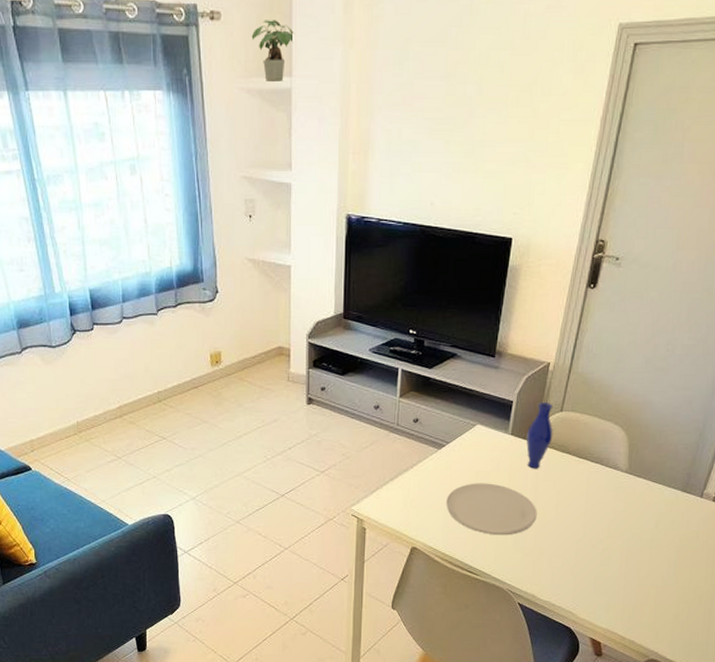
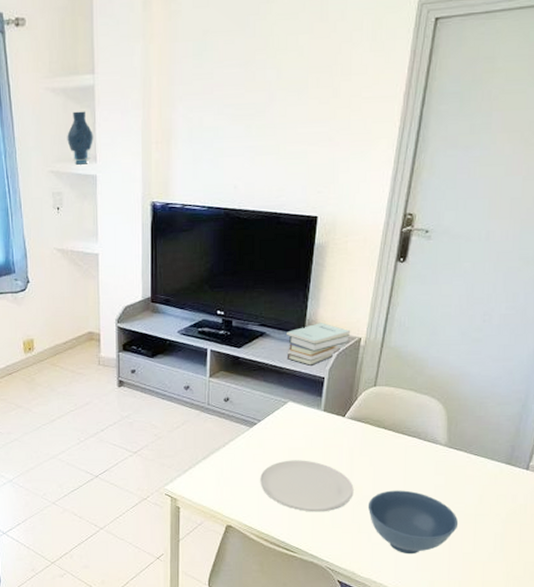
potted plant: present [251,20,295,81] -> none [54,22,96,80]
vase: none [261,115,289,171] -> present [67,111,93,165]
books: none [476,346,539,389] -> present [285,323,350,366]
vase: present [526,402,553,469] -> none [339,377,367,445]
bowl: none [550,515,635,578] -> present [368,490,459,555]

